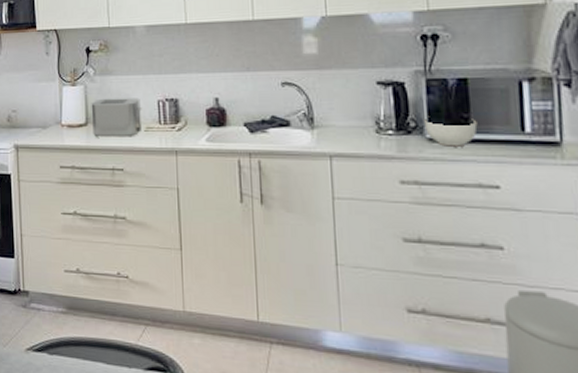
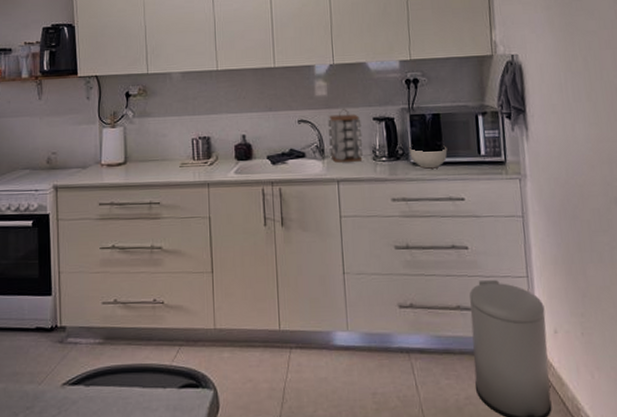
toaster: present [91,98,142,138] -> none [130,137,177,175]
spice rack: none [317,69,364,135] -> present [327,108,364,163]

